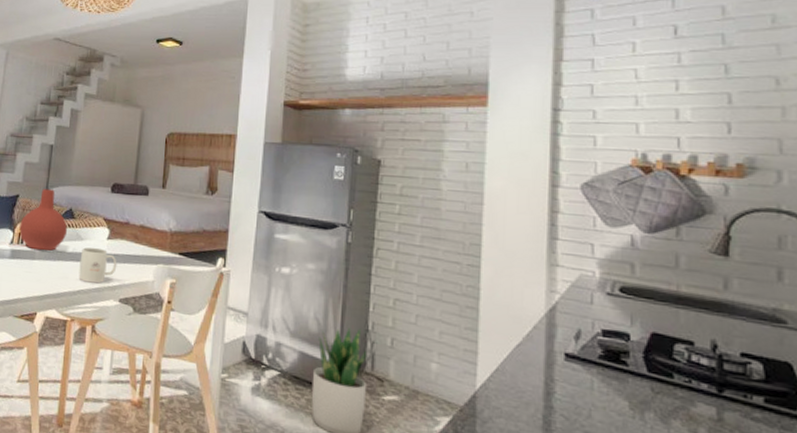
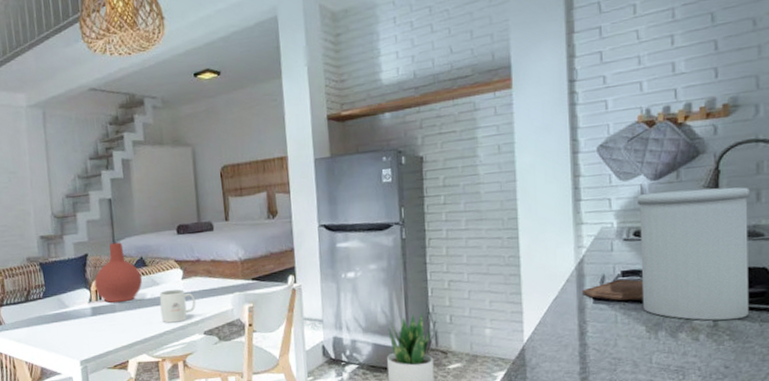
cutting board: none [552,338,630,369] -> present [582,279,645,301]
canister: none [625,246,769,419] -> present [636,187,750,321]

